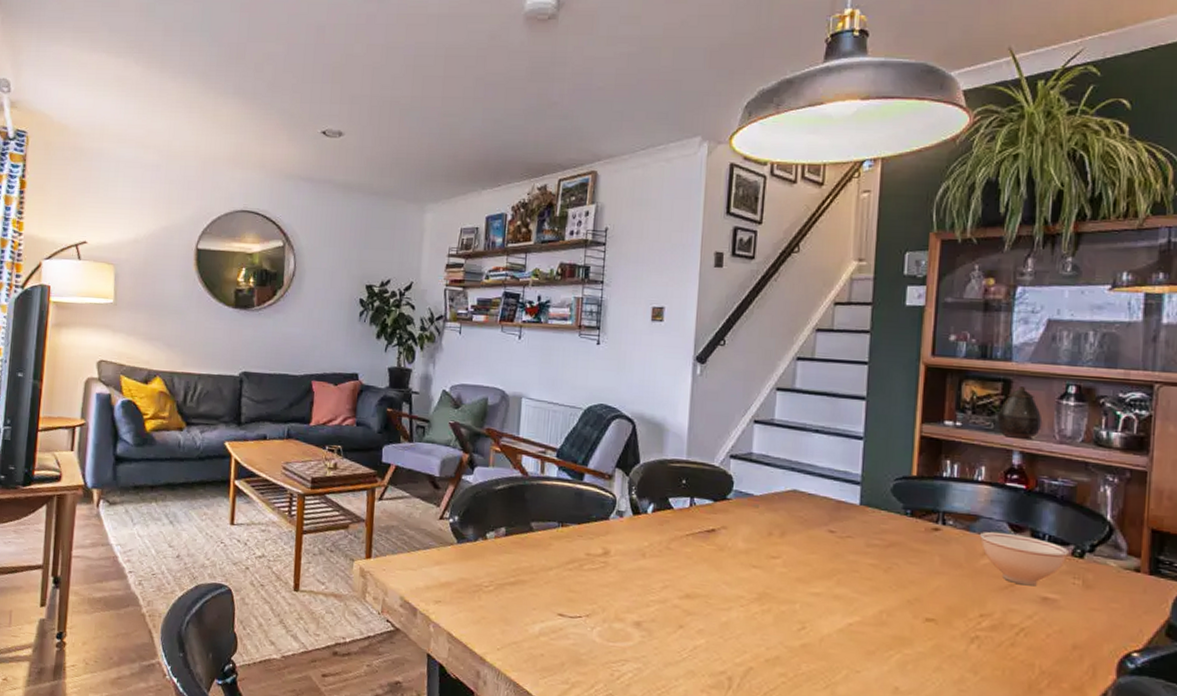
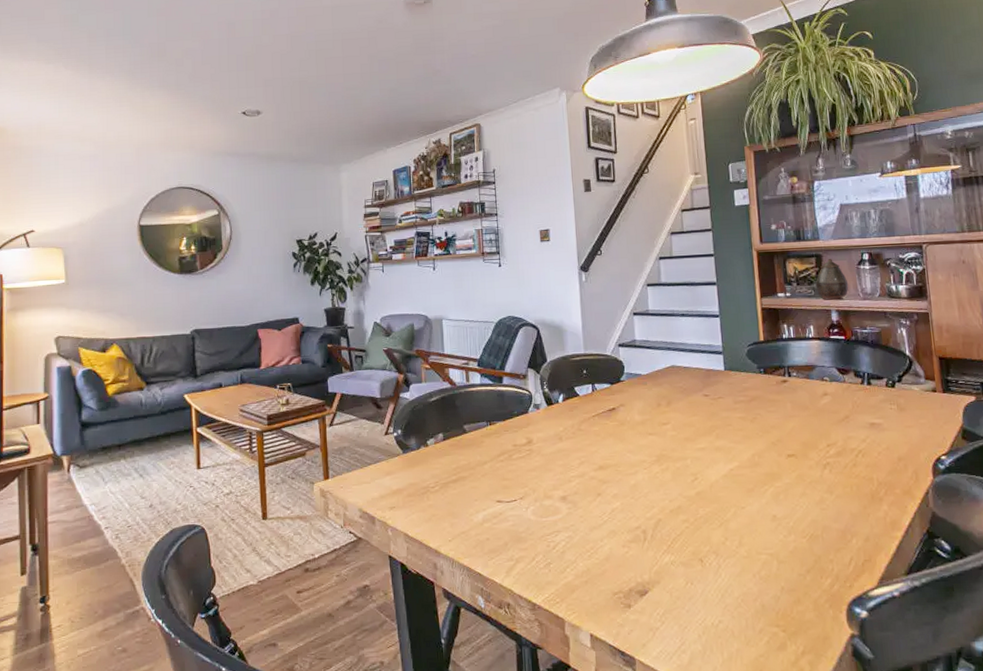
bowl: present [979,531,1070,586] -> none [817,376,885,416]

